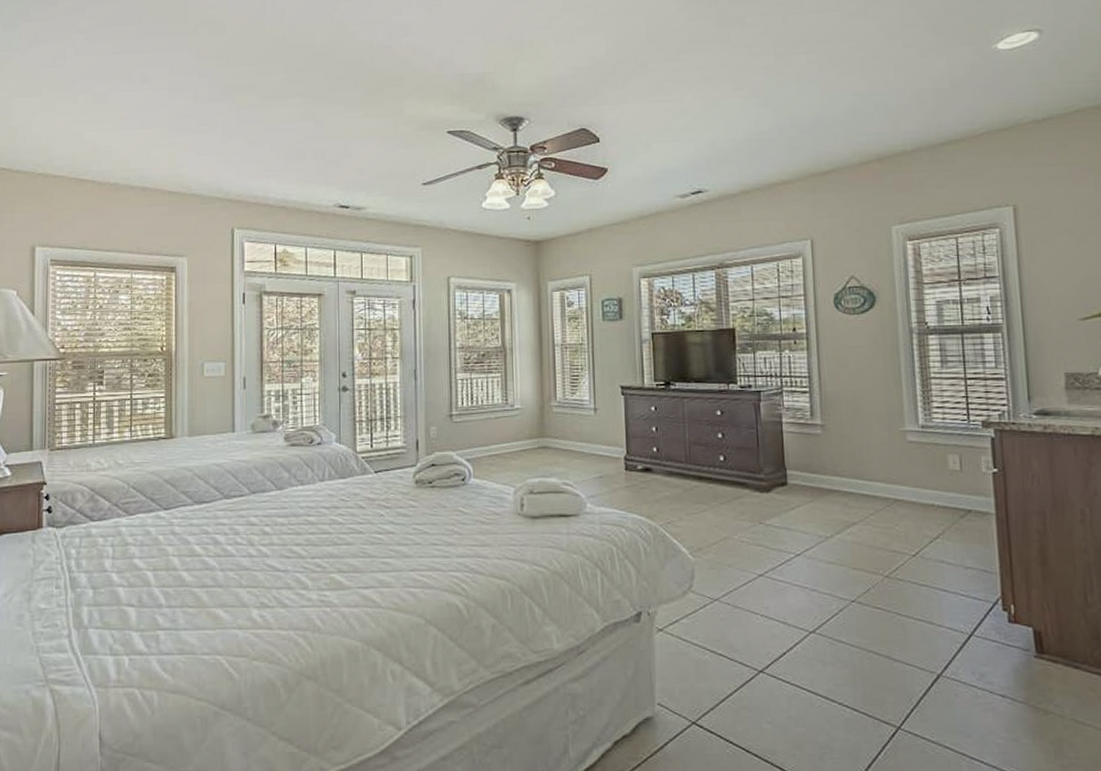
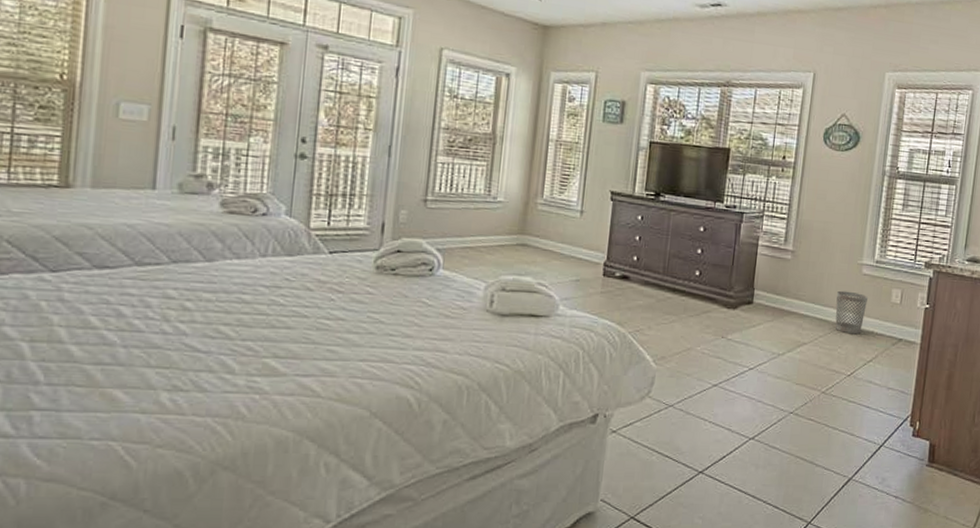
wastebasket: none [881,462,920,509] -> present [835,290,868,335]

